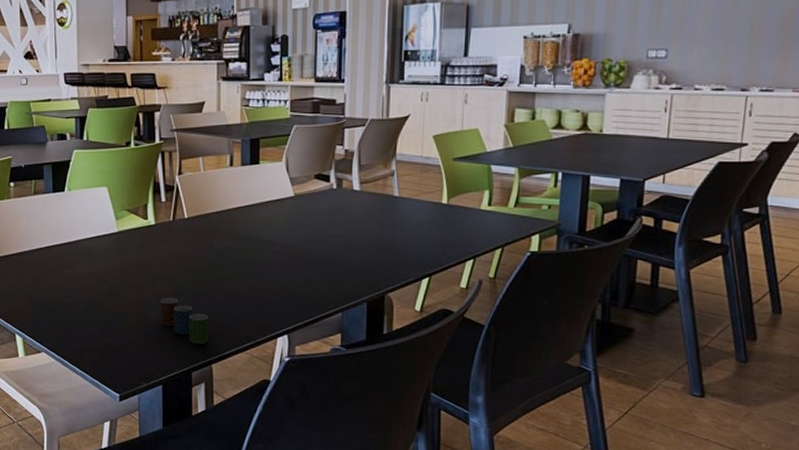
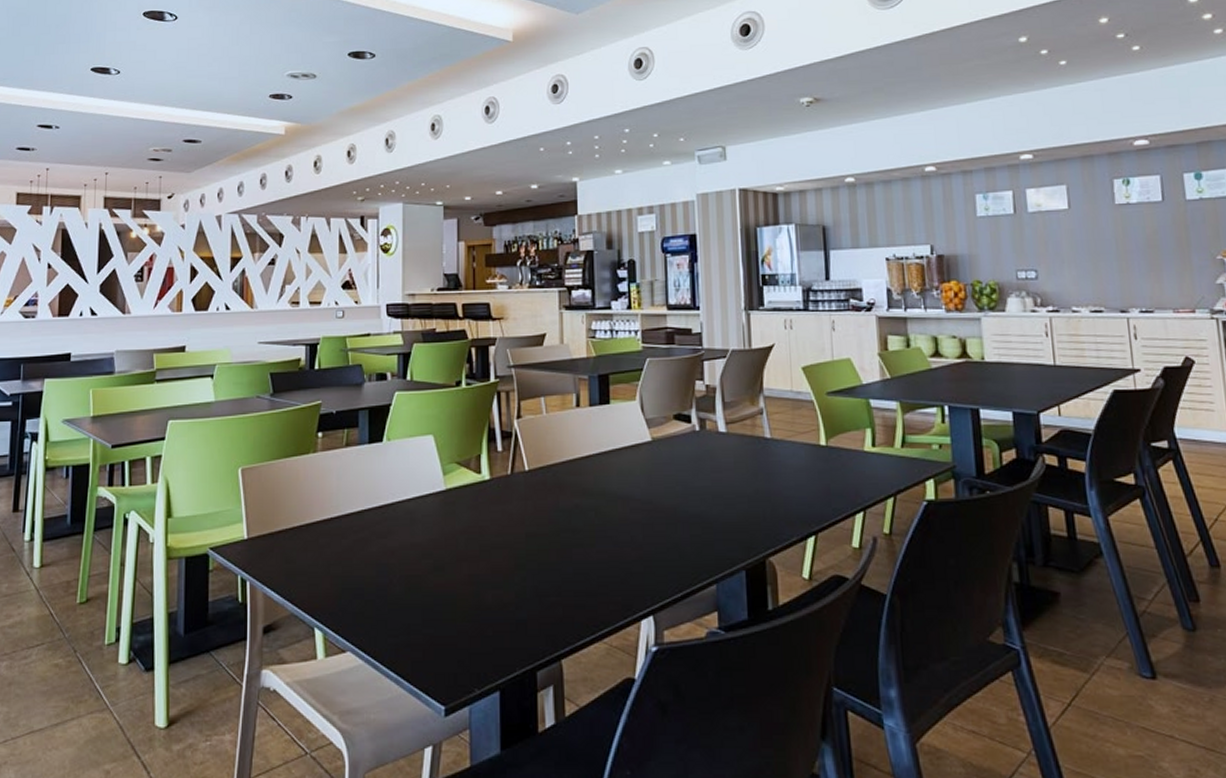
cup: present [161,297,209,345] -> none [497,572,557,633]

